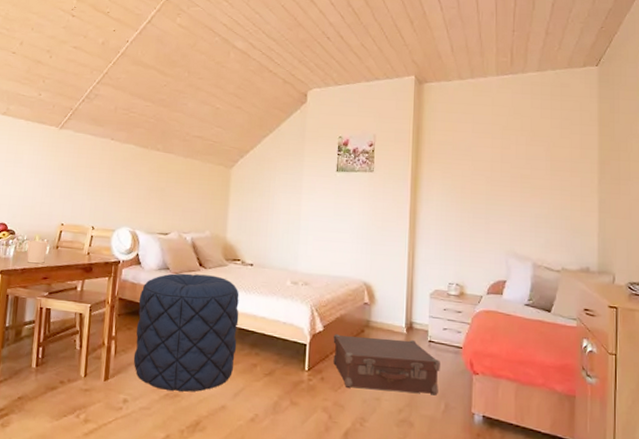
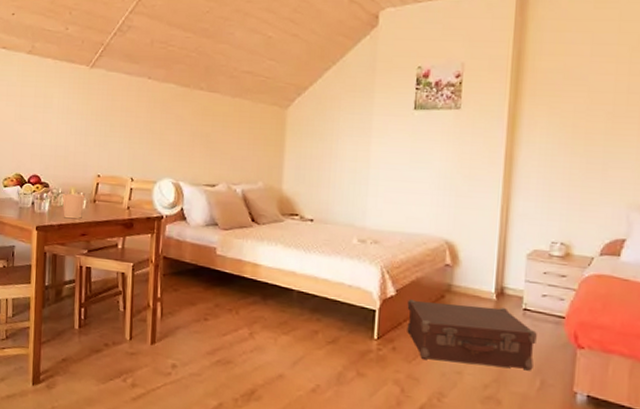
pouf: present [133,273,239,392] -> none [181,229,298,359]

